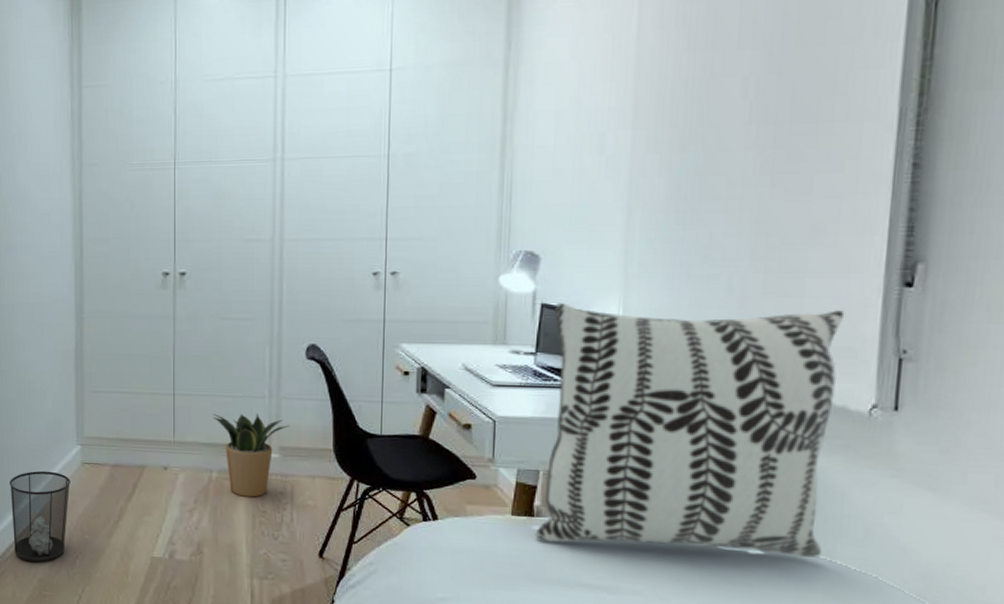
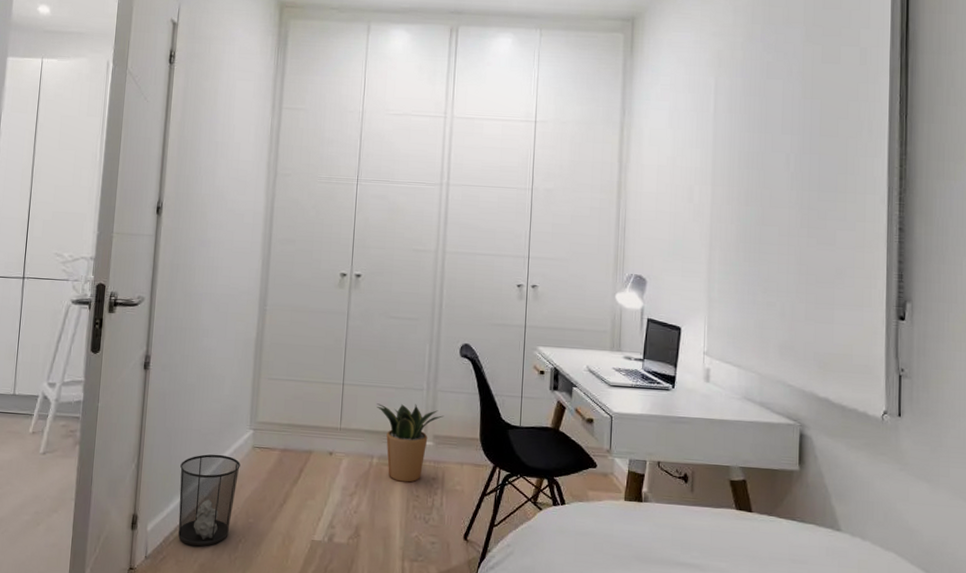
pillow: present [535,303,845,558] -> none [643,319,862,538]

